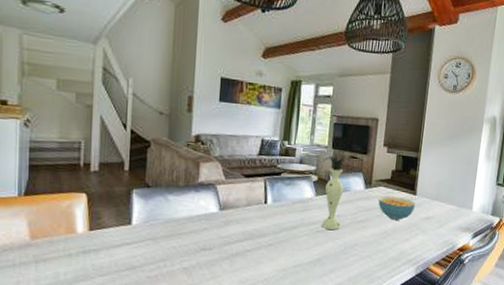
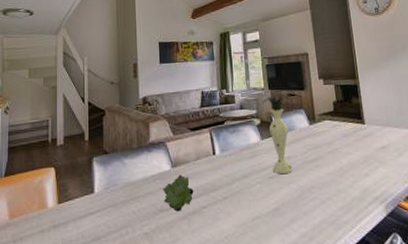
fruit: none [207,217,240,252] -> present [163,174,194,212]
cereal bowl: present [378,196,415,221] -> none [326,128,367,155]

